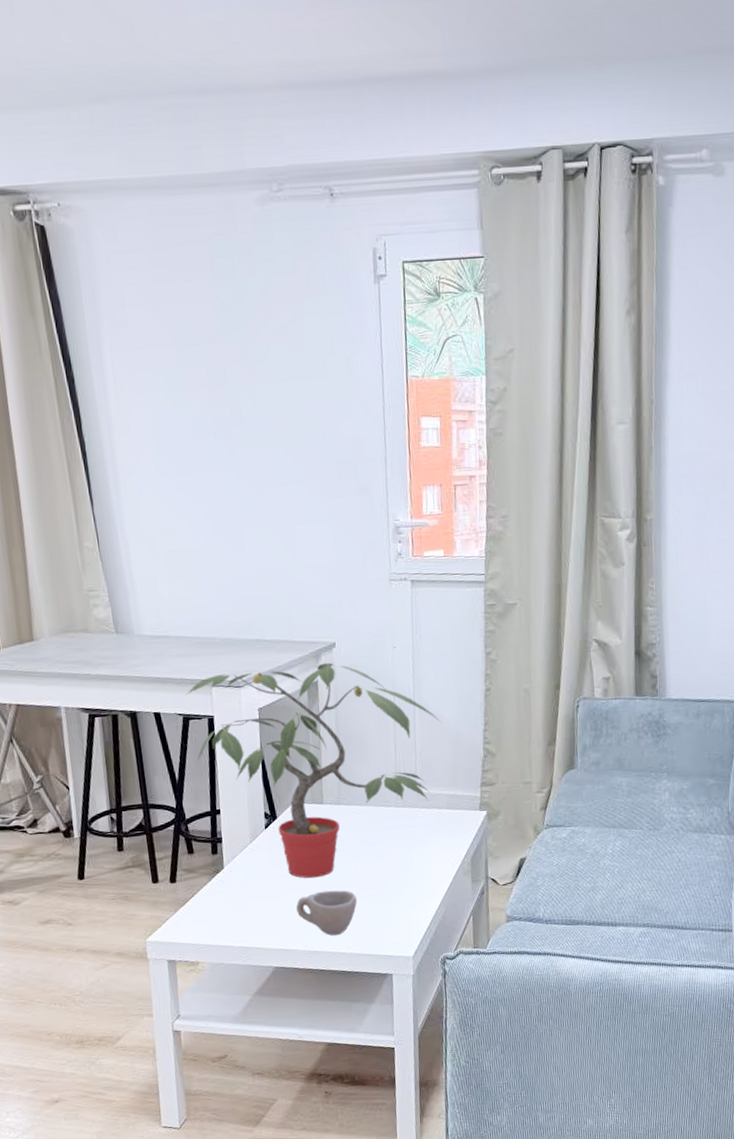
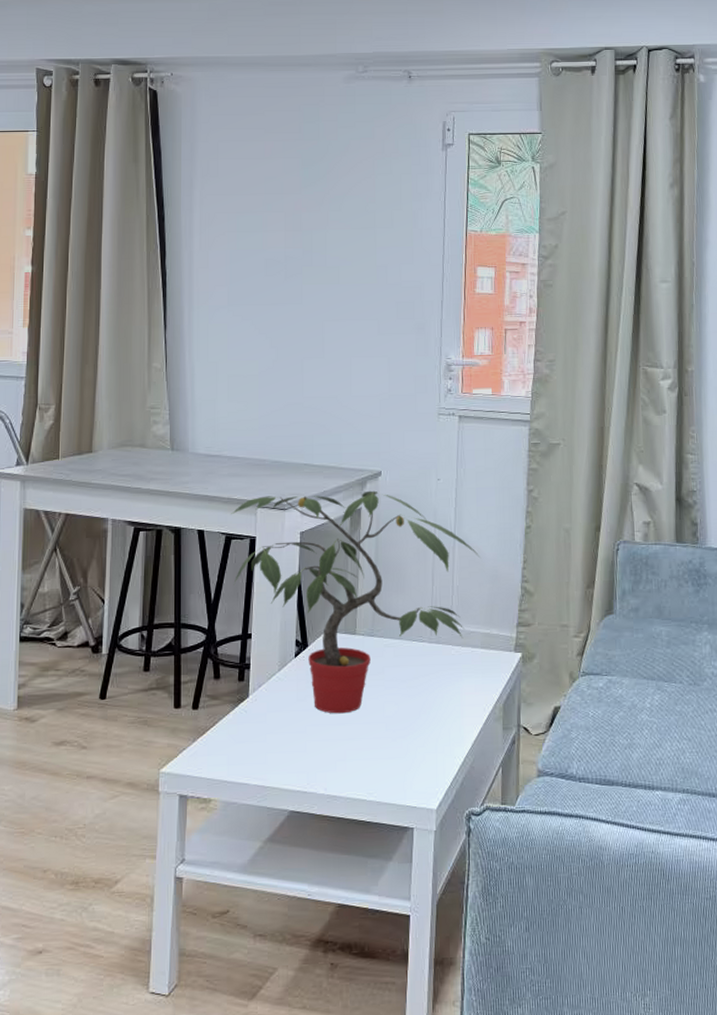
cup: present [296,890,357,936] -> none [319,728,382,780]

